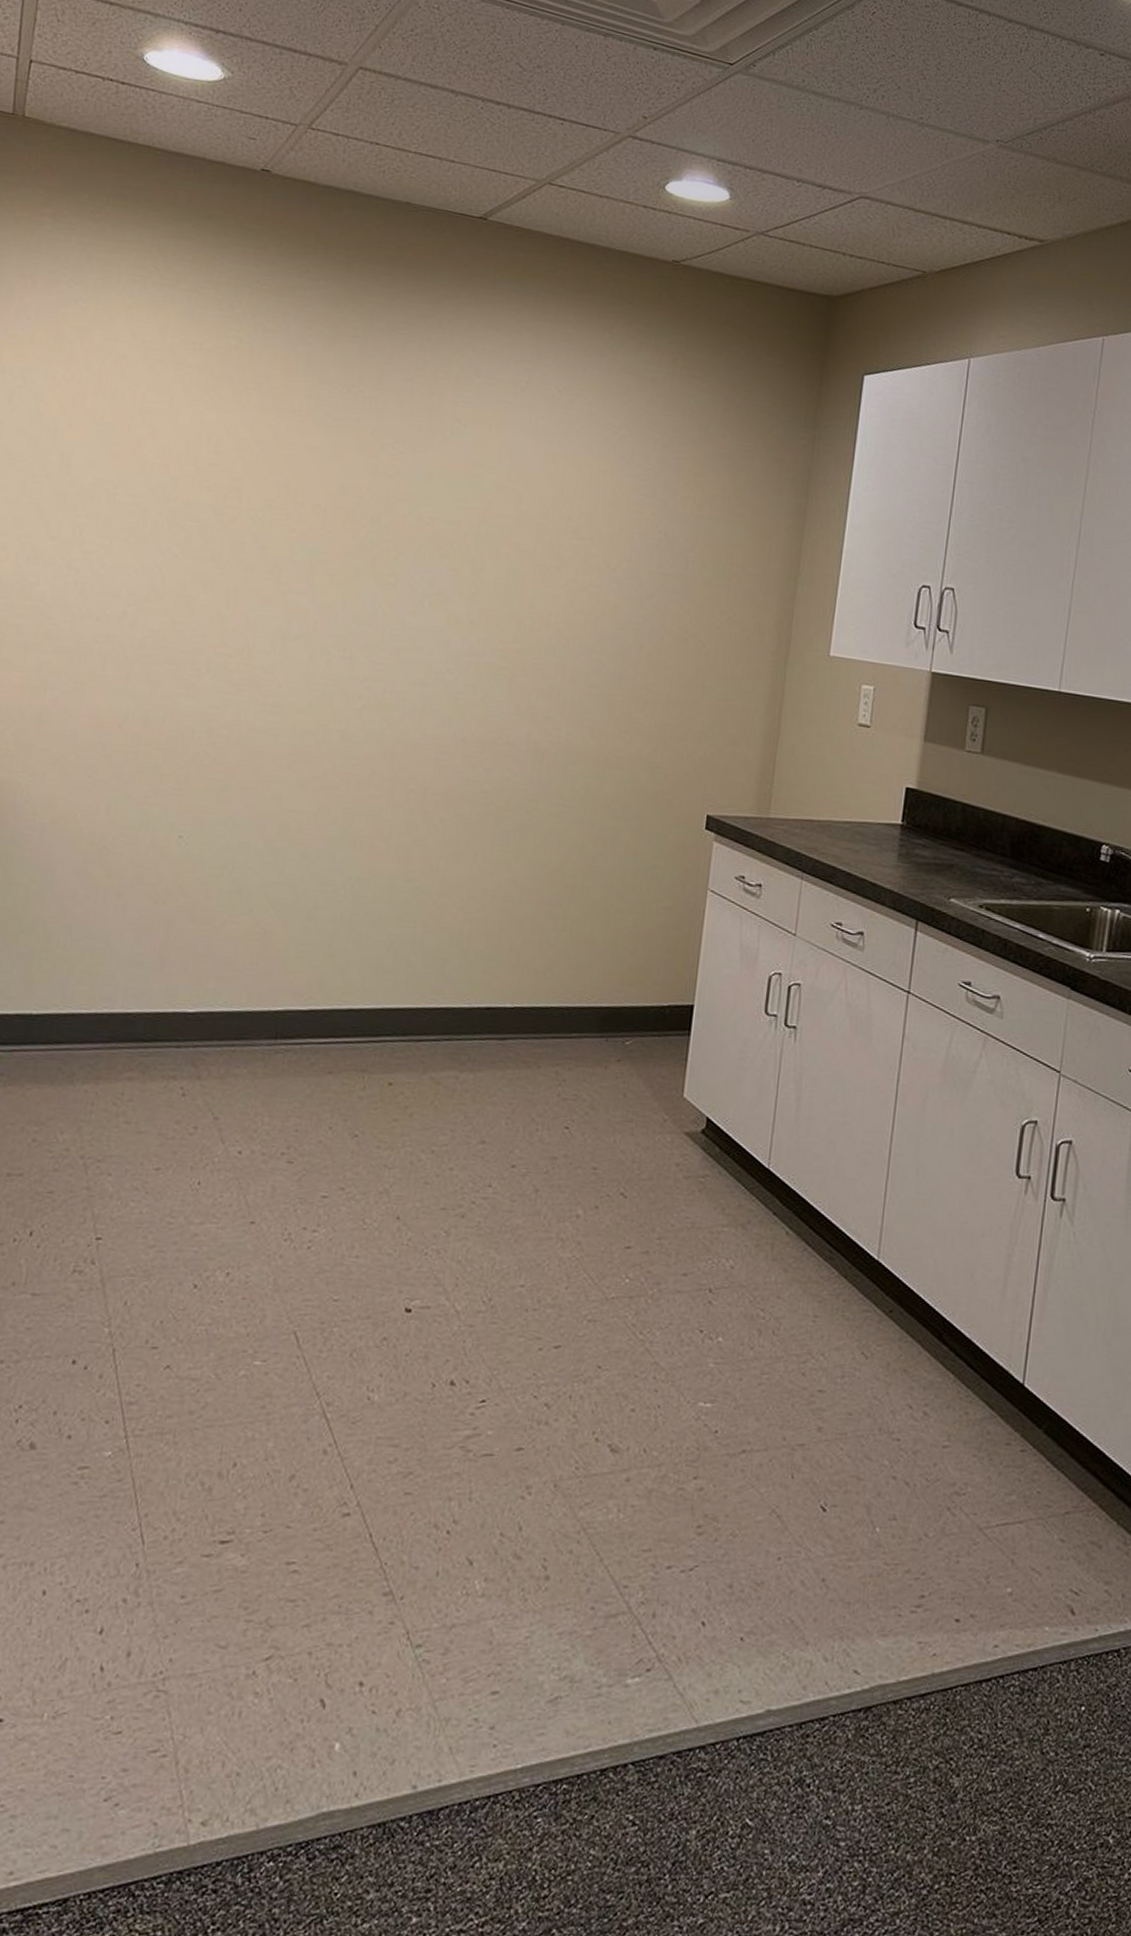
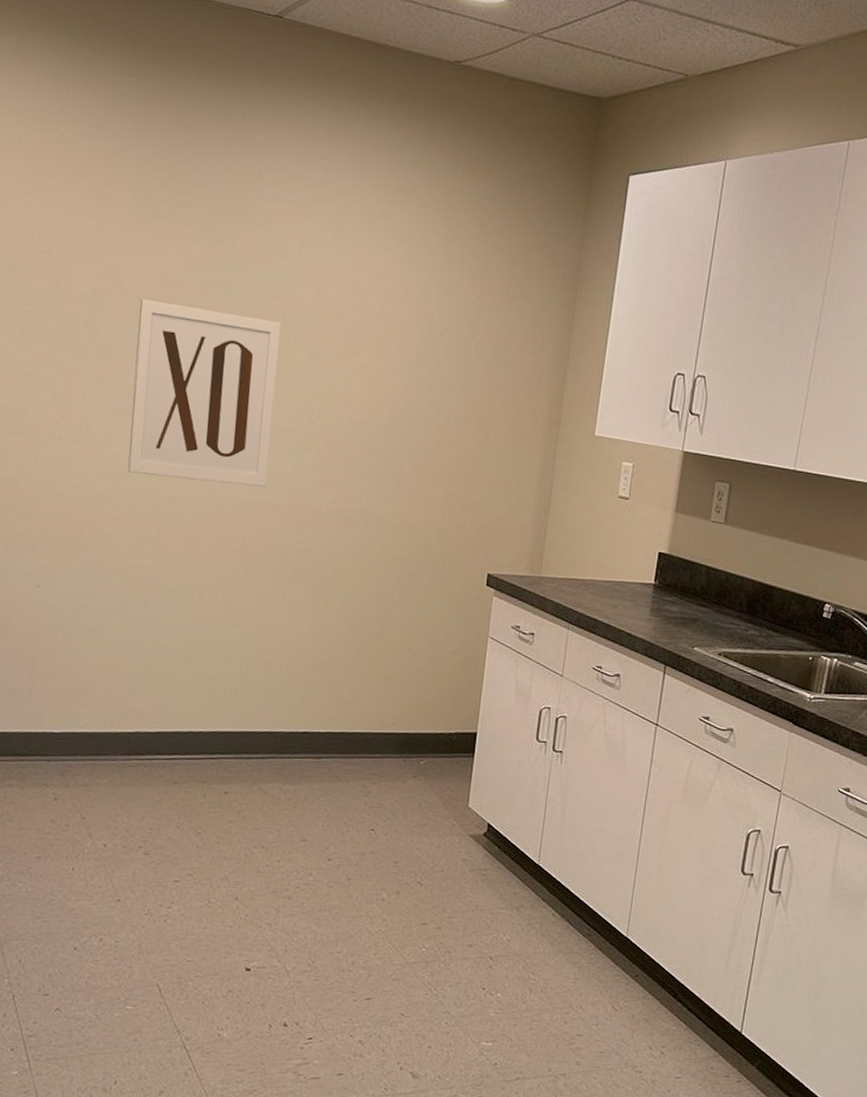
wall art: none [293,513,475,719] -> present [128,299,281,487]

